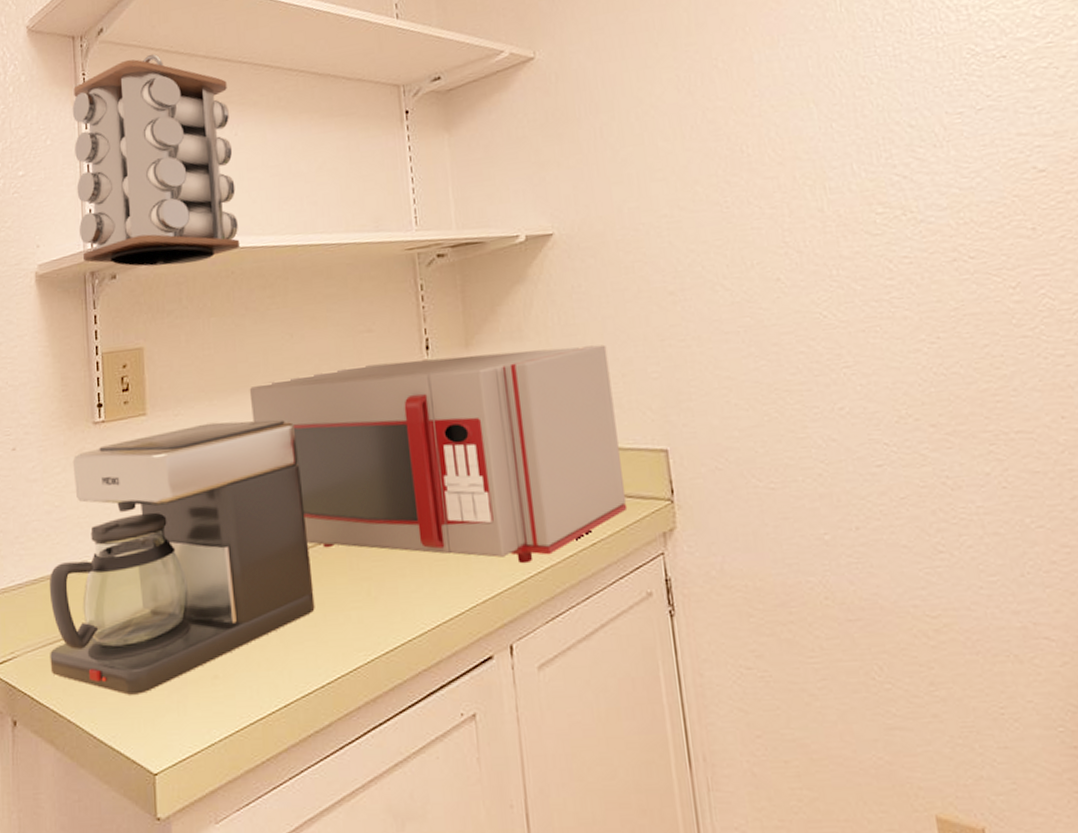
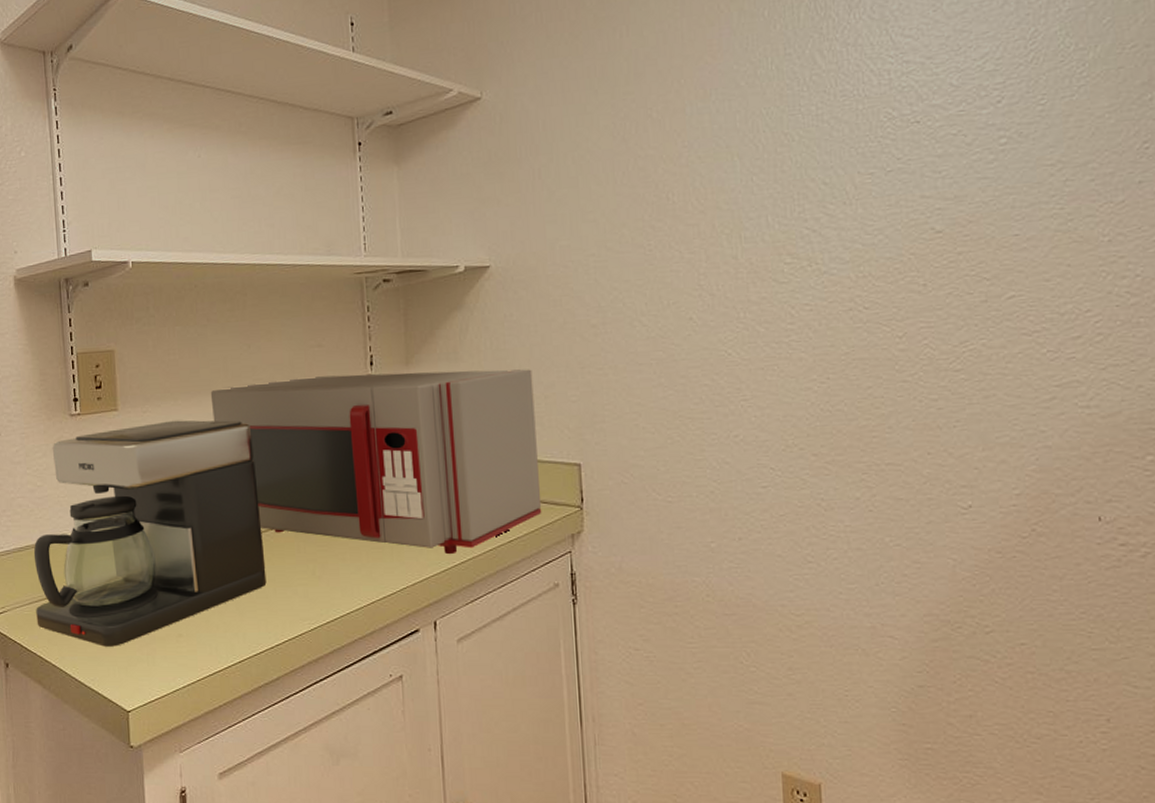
spice rack: present [72,53,241,267] -> none [44,73,203,277]

